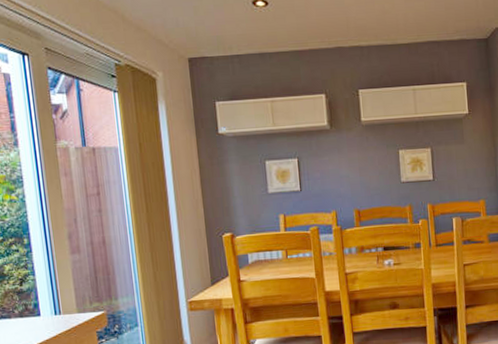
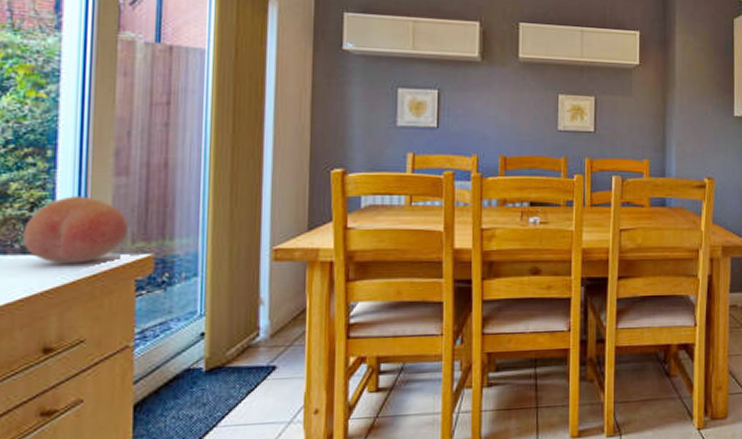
fruit: none [18,271,87,323] -> present [23,196,129,264]

